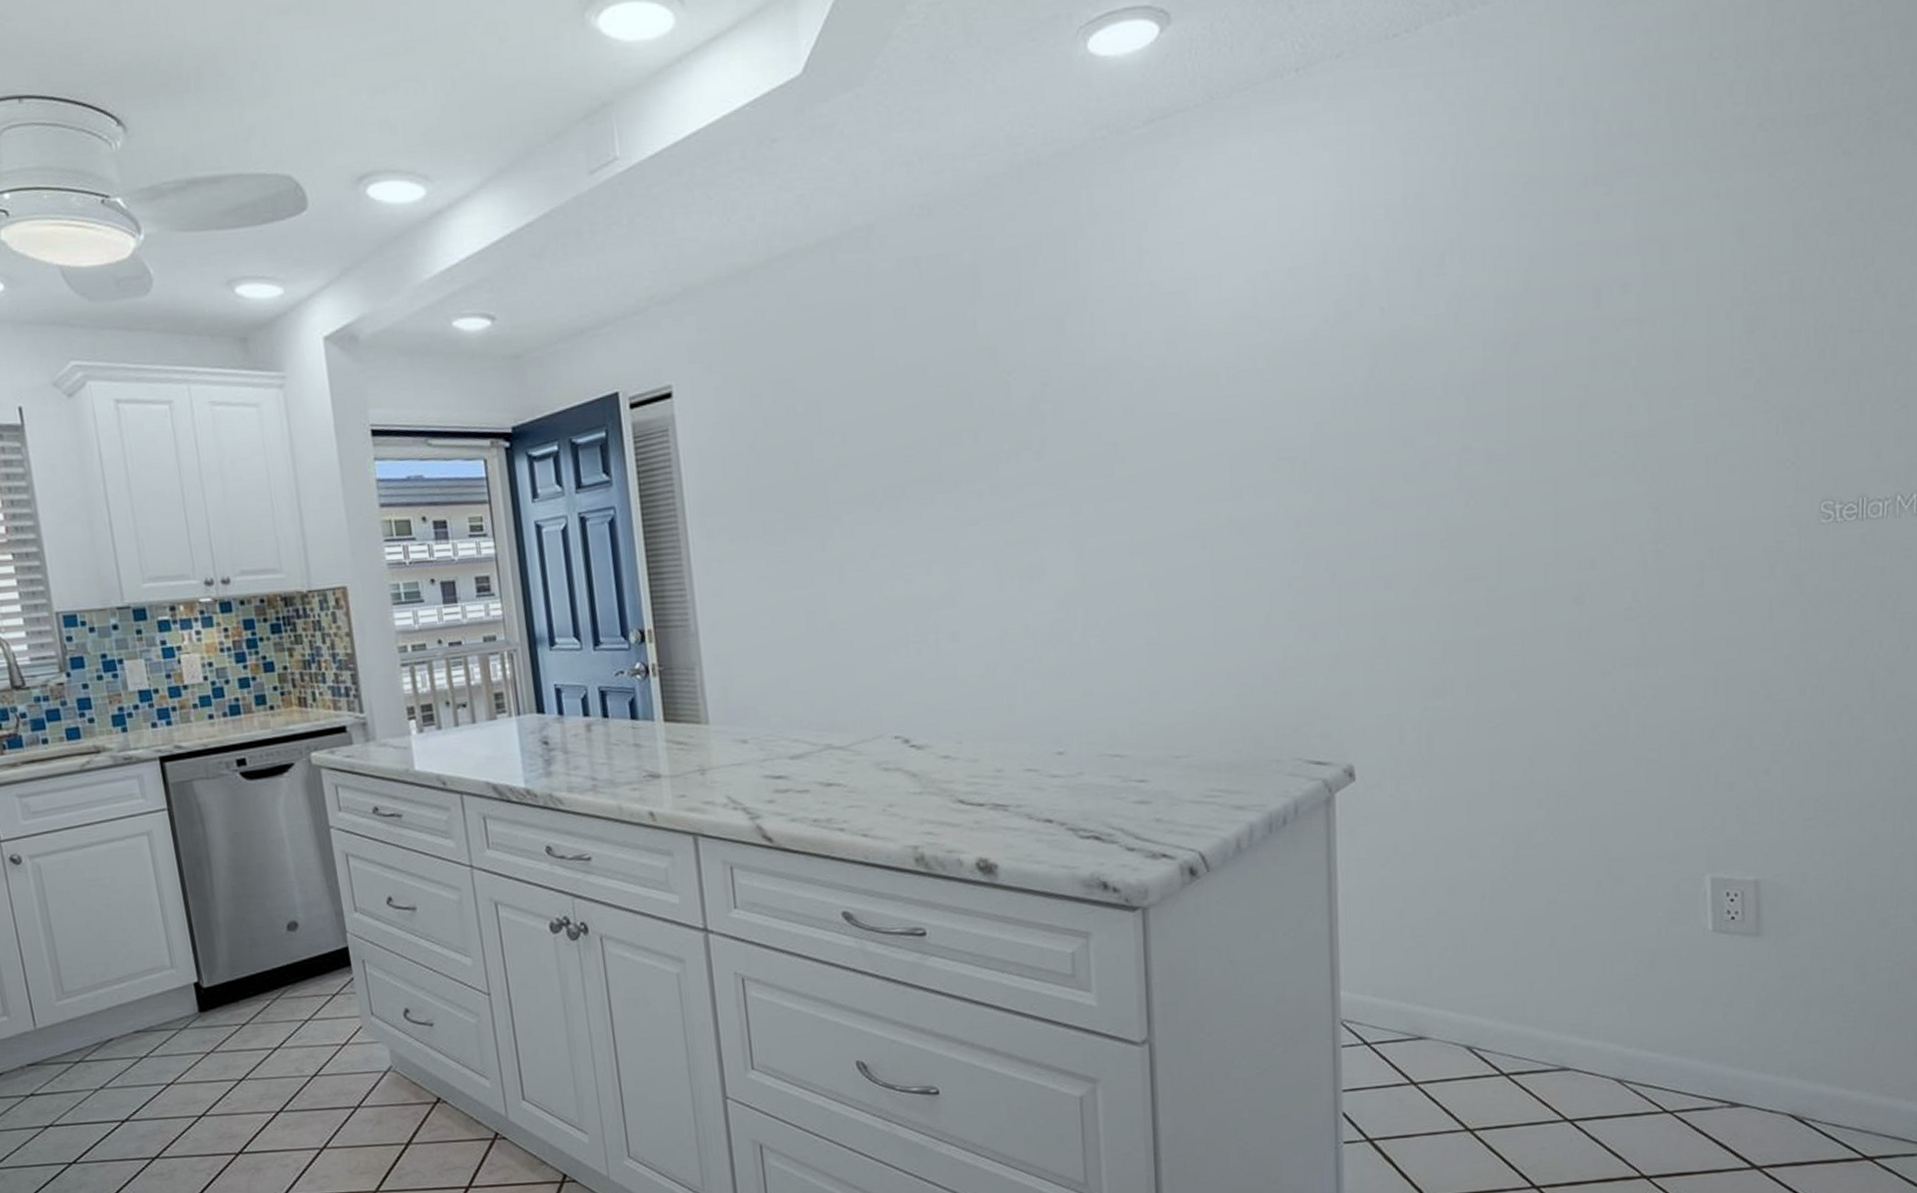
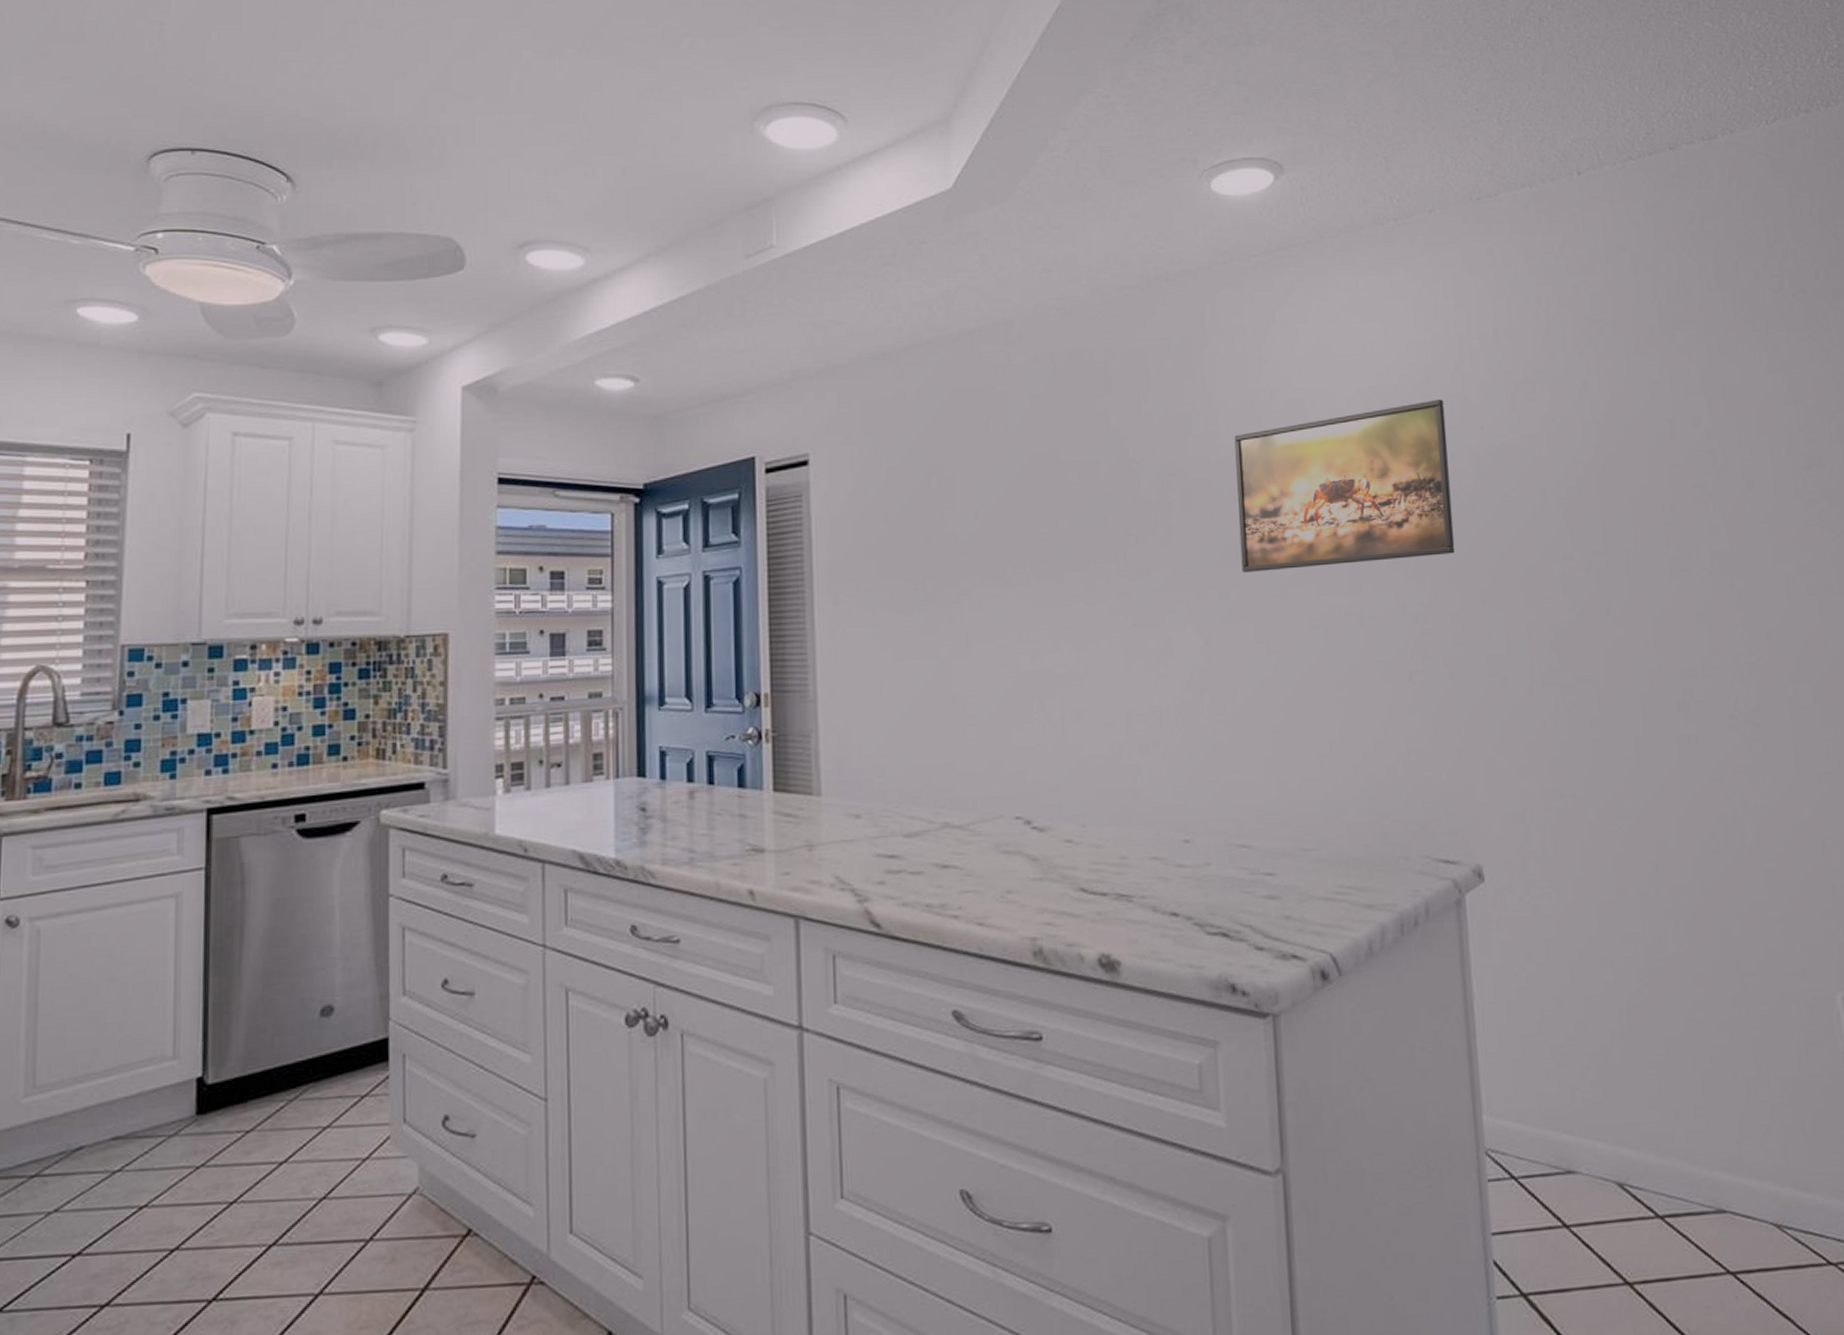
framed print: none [1111,281,1345,484] -> present [1234,399,1455,572]

